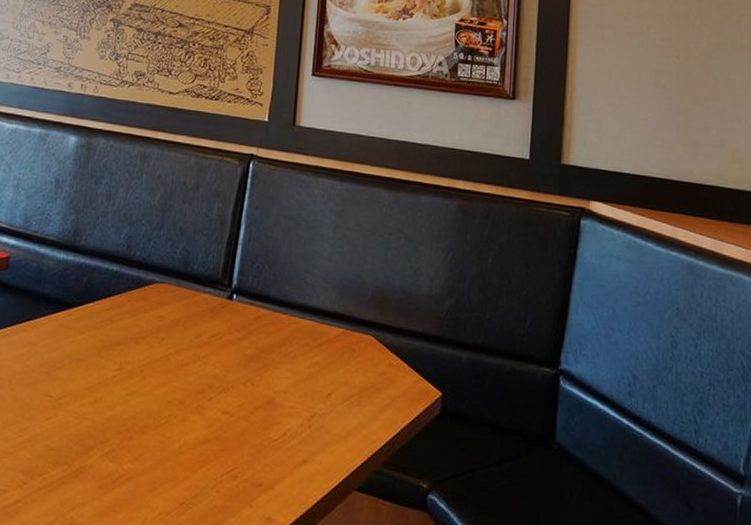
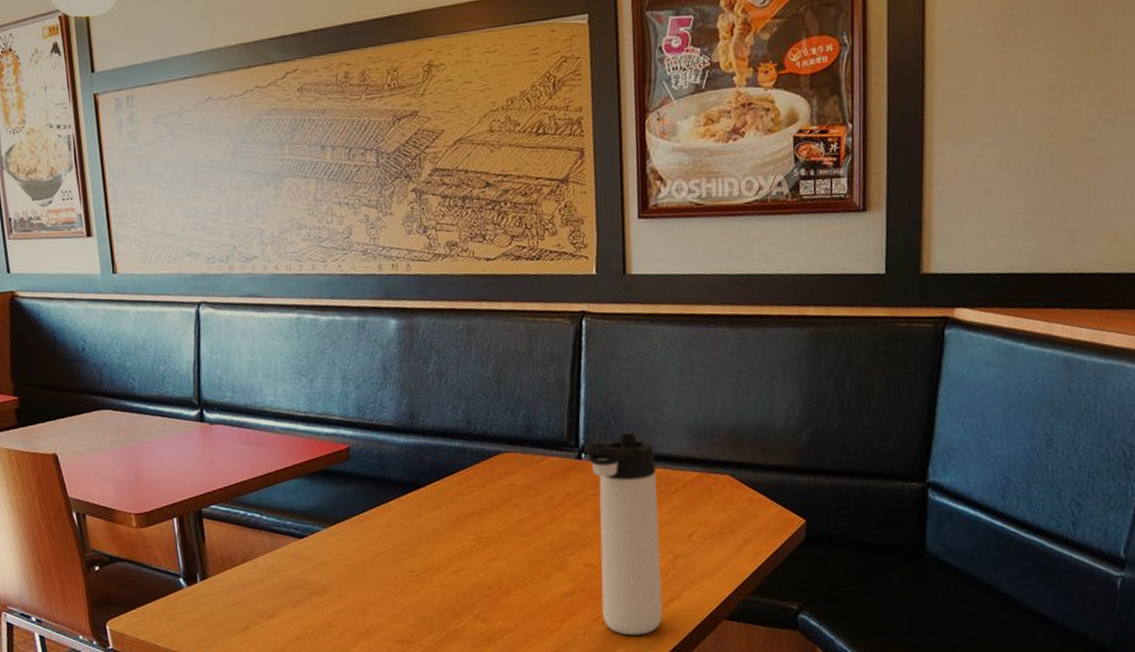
thermos bottle: none [233,279,303,497] -> present [584,432,663,635]

